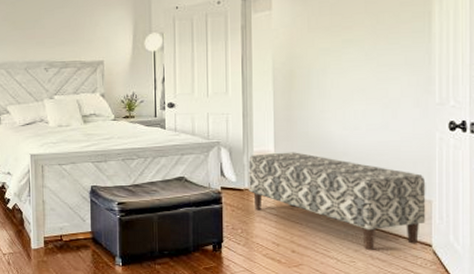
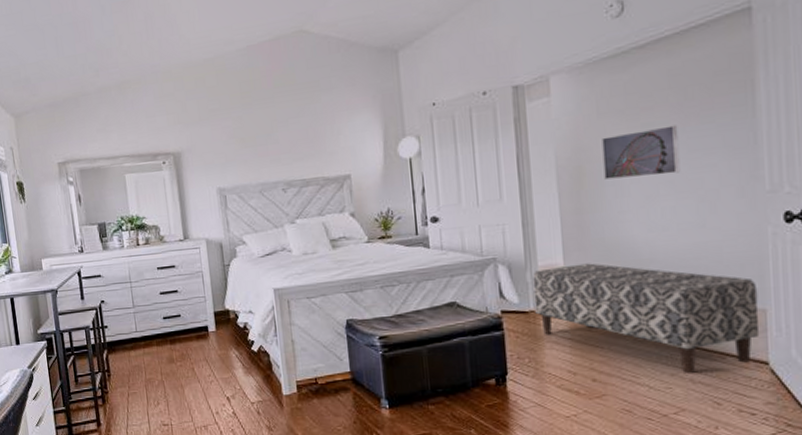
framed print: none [310,43,371,84] -> present [602,125,681,180]

